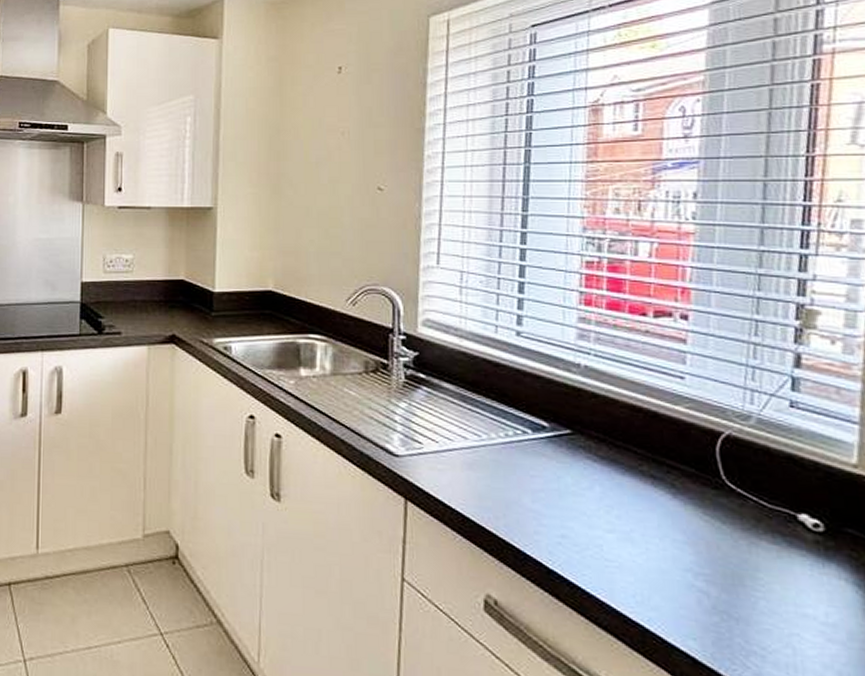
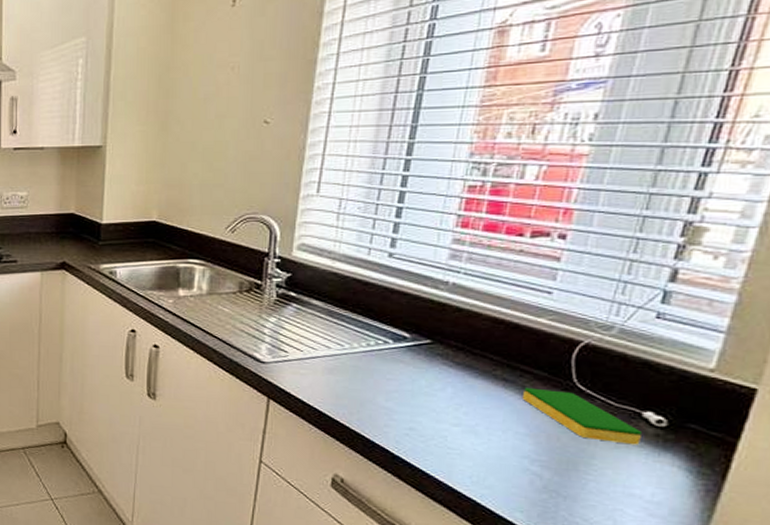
dish sponge: none [673,485,803,554] -> present [521,387,643,445]

